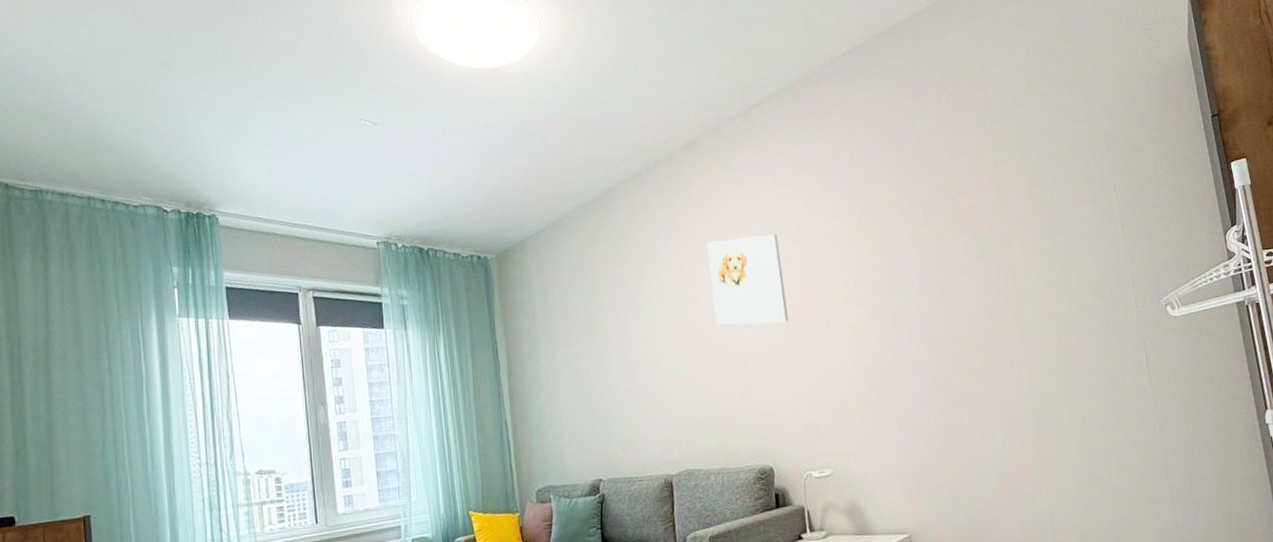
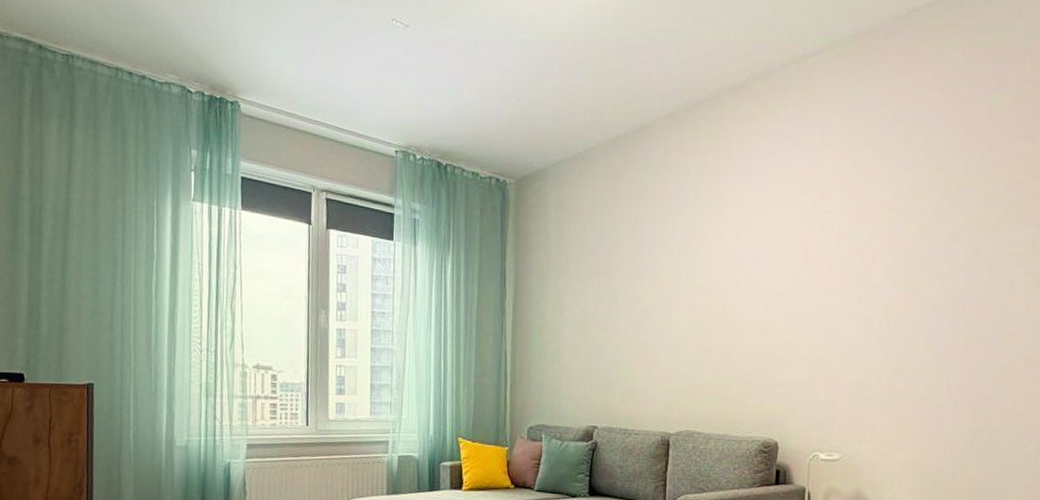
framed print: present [706,234,789,325] -> none [738,195,818,292]

